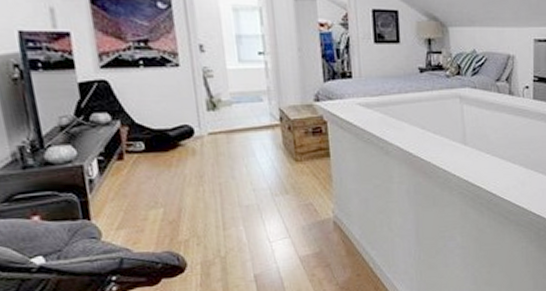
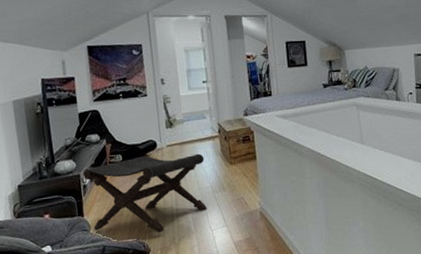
footstool: none [87,145,264,244] -> present [83,153,207,233]

